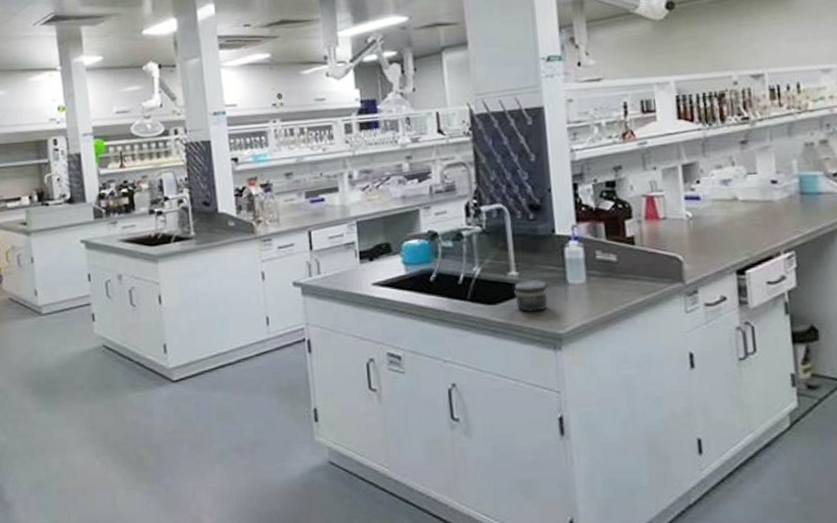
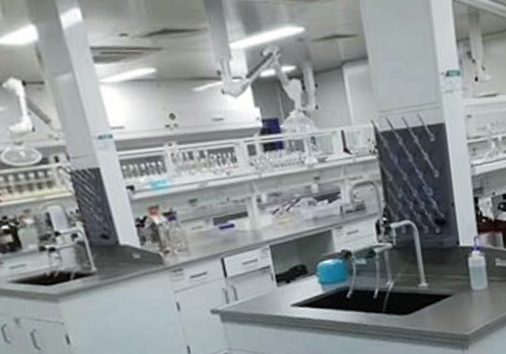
jar: present [514,280,548,313] -> none [425,289,455,319]

